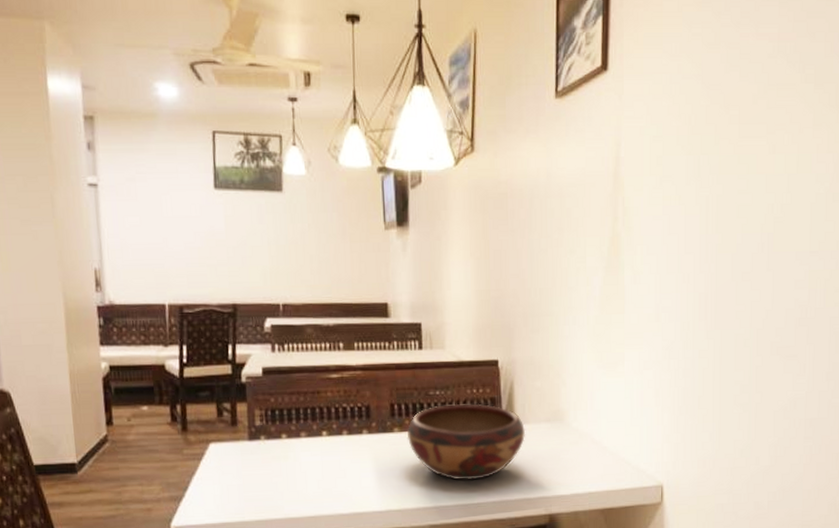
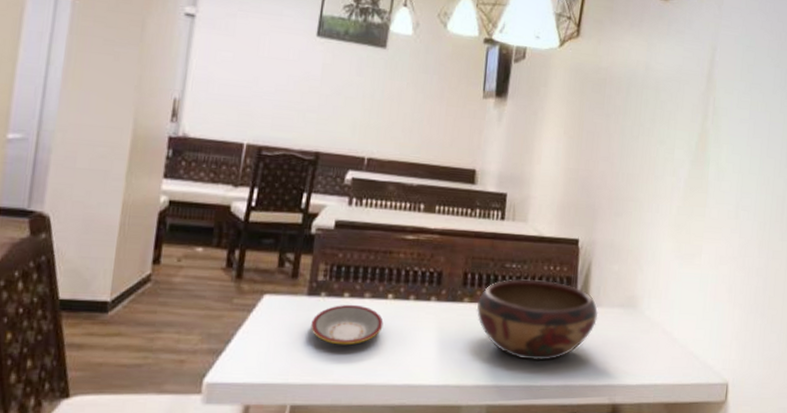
plate: none [256,444,322,483] -> present [311,304,384,345]

